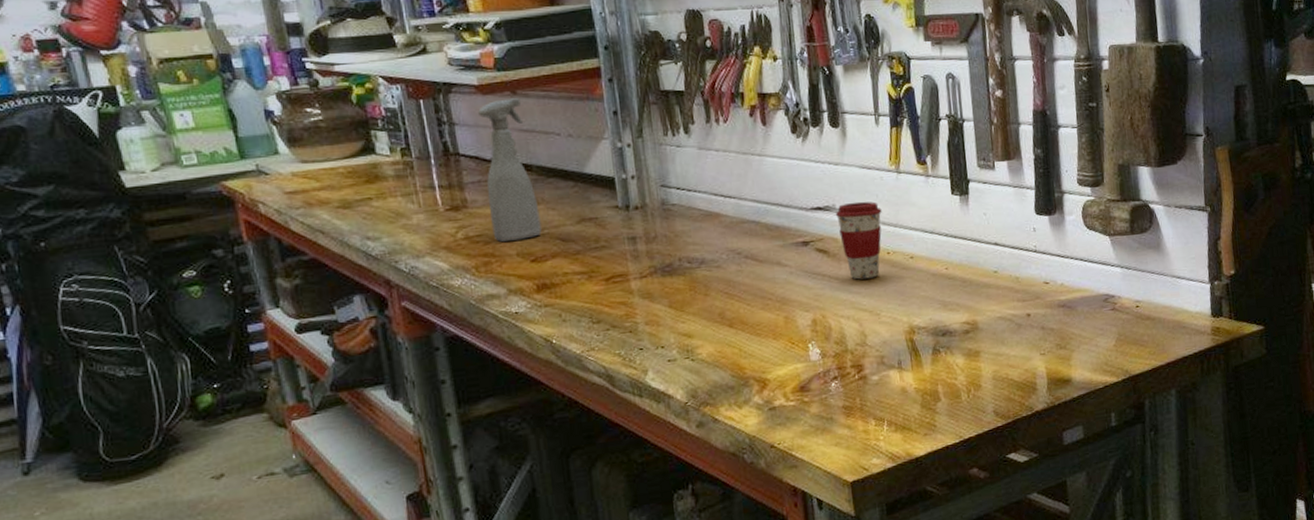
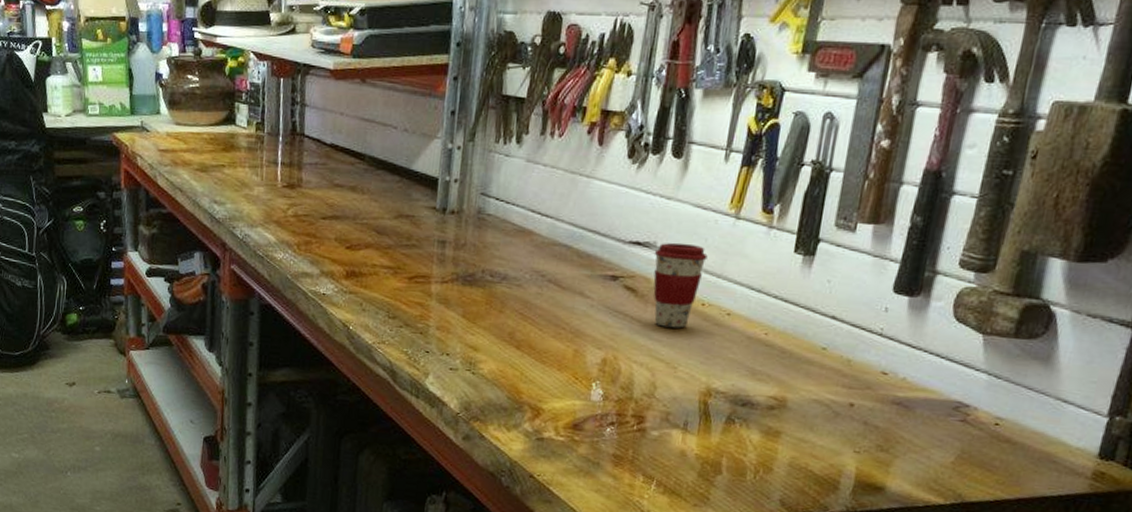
spray bottle: present [478,98,542,242] -> none [318,86,368,226]

